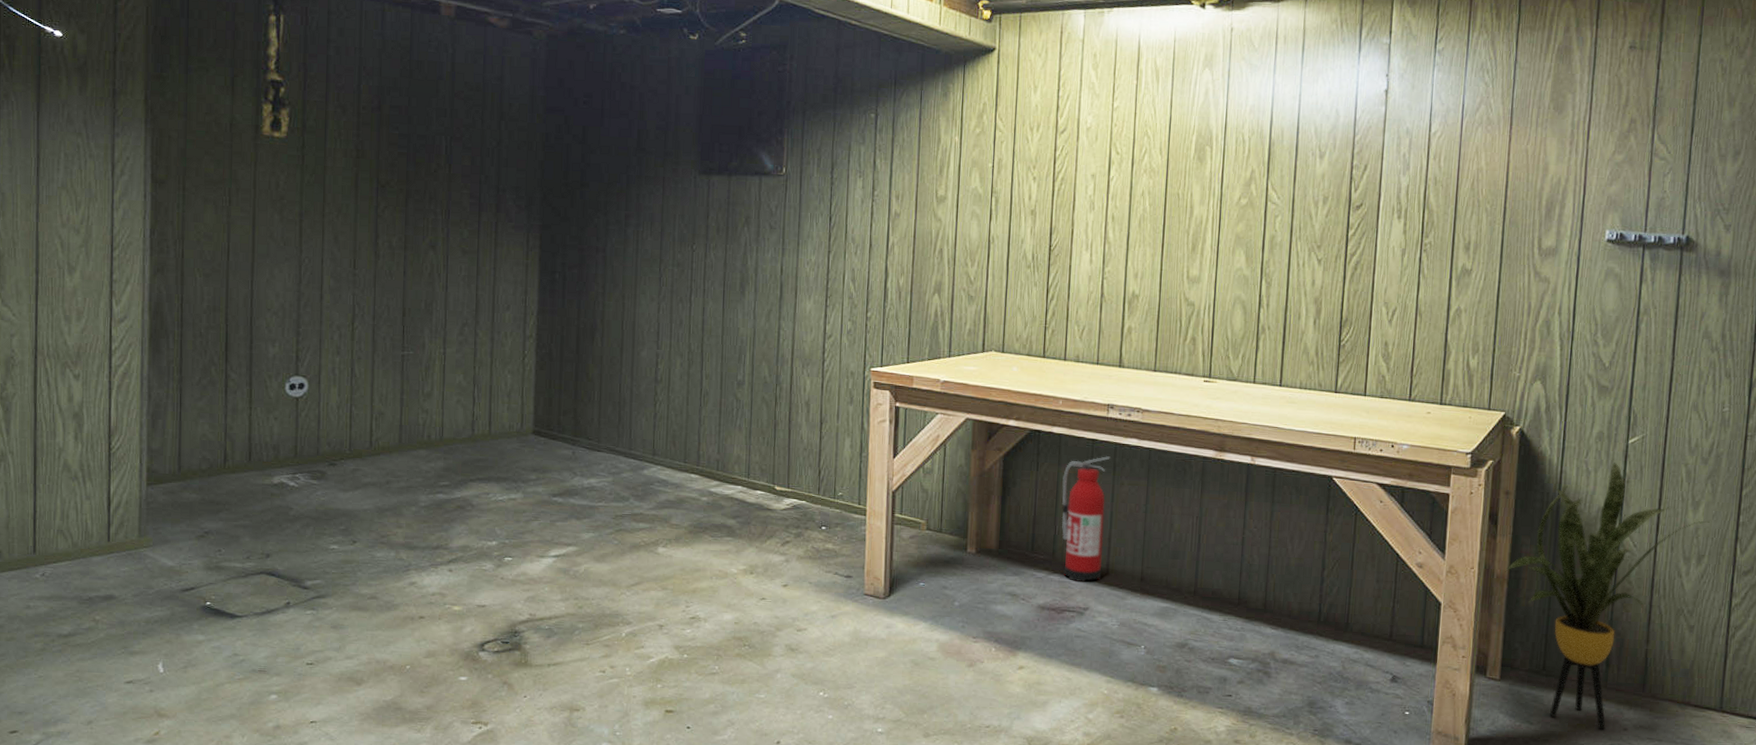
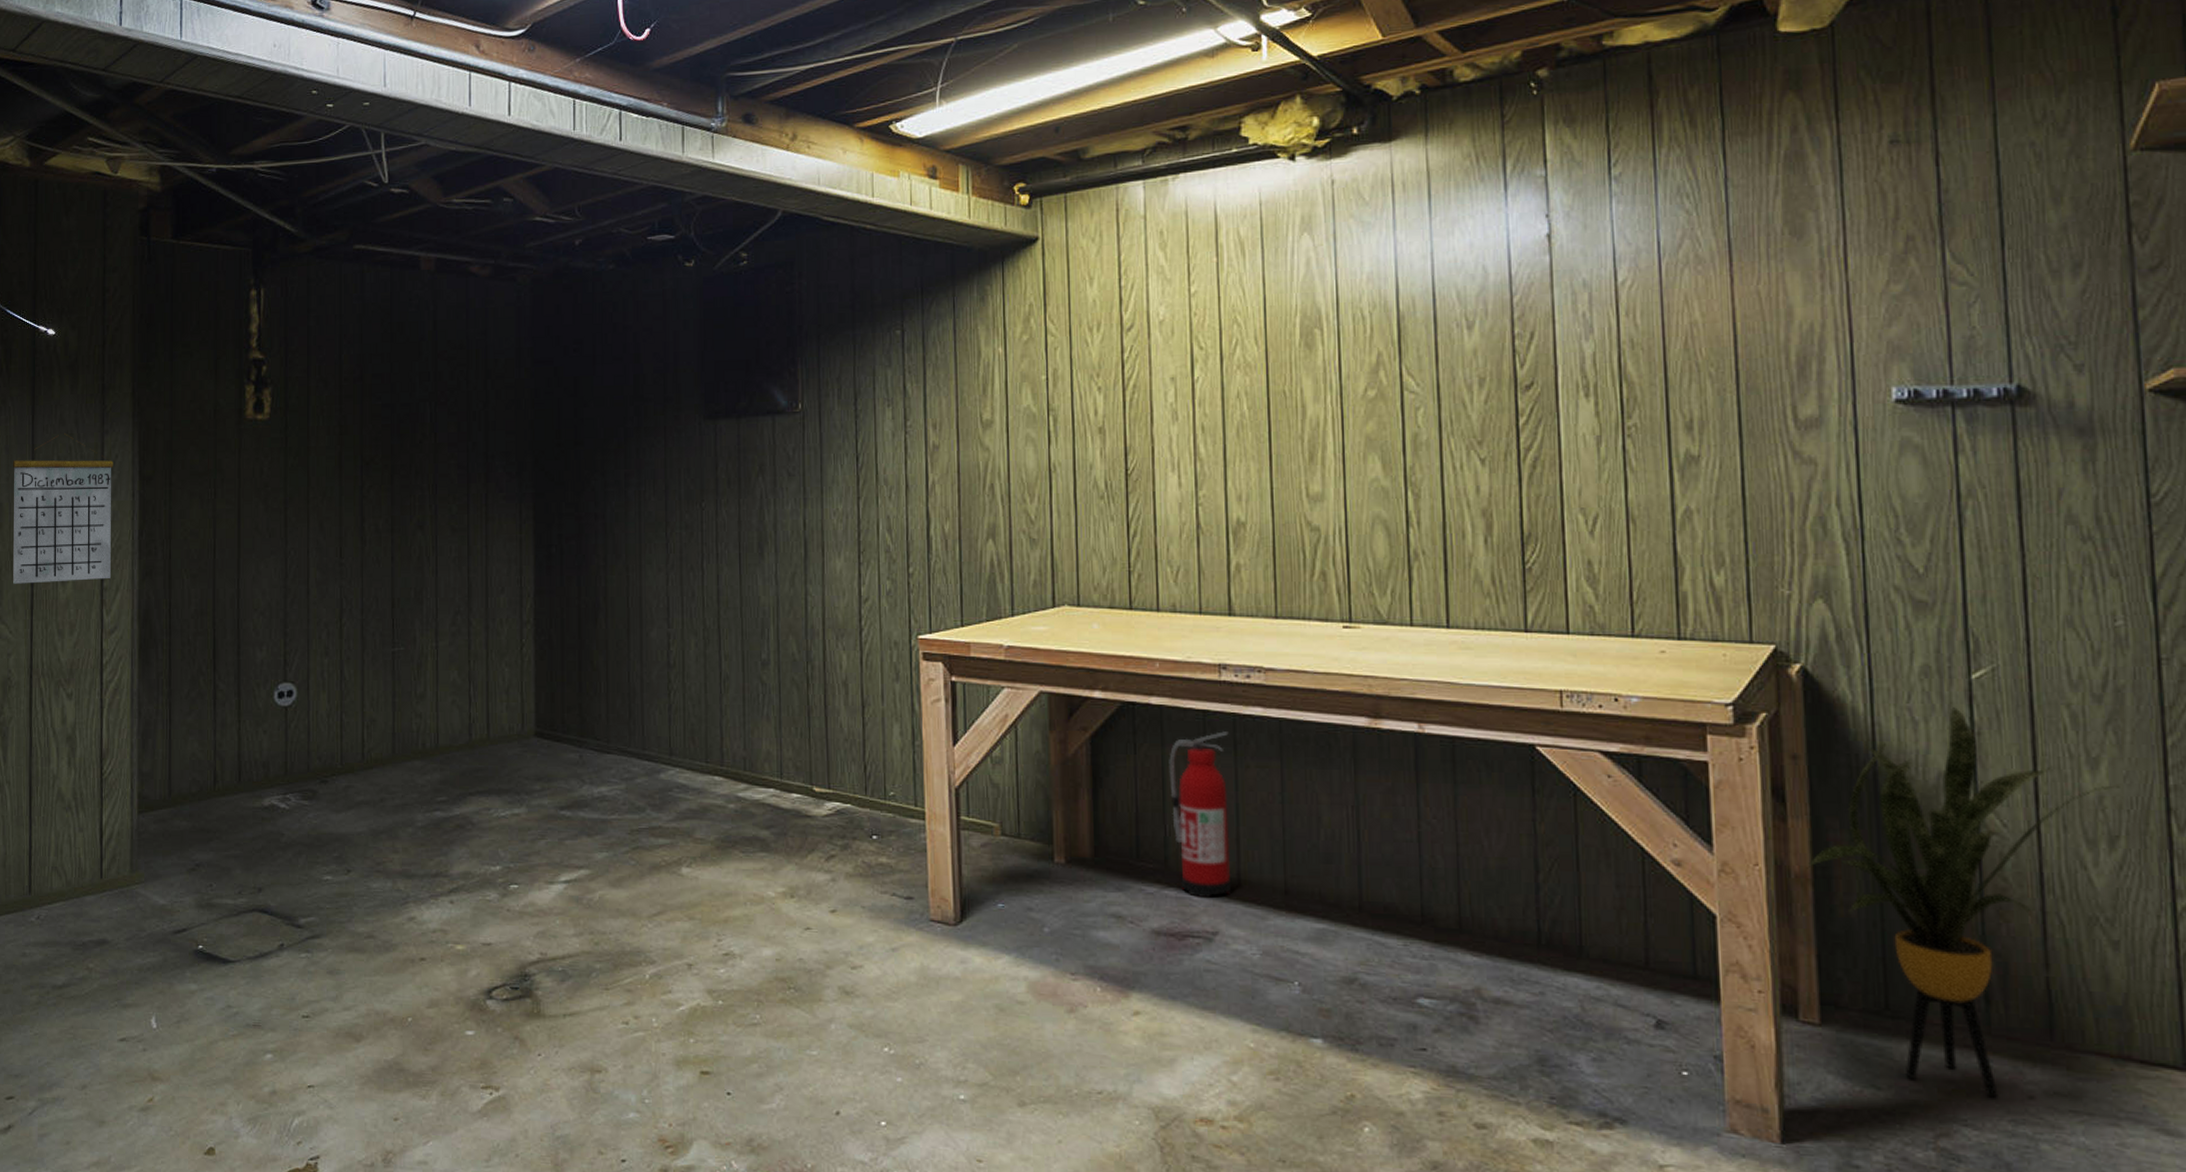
calendar: none [15,132,124,272] -> present [12,433,113,584]

